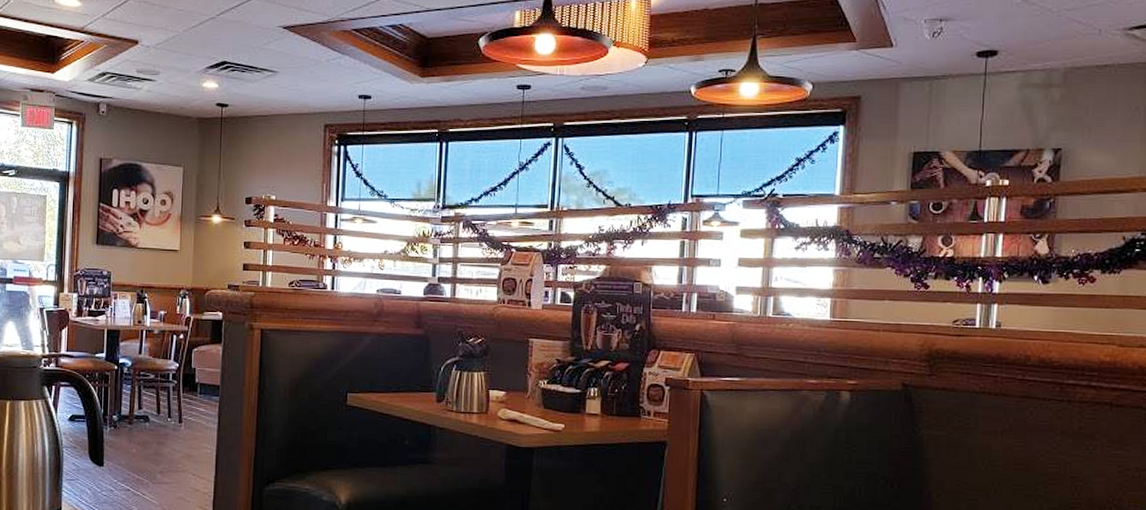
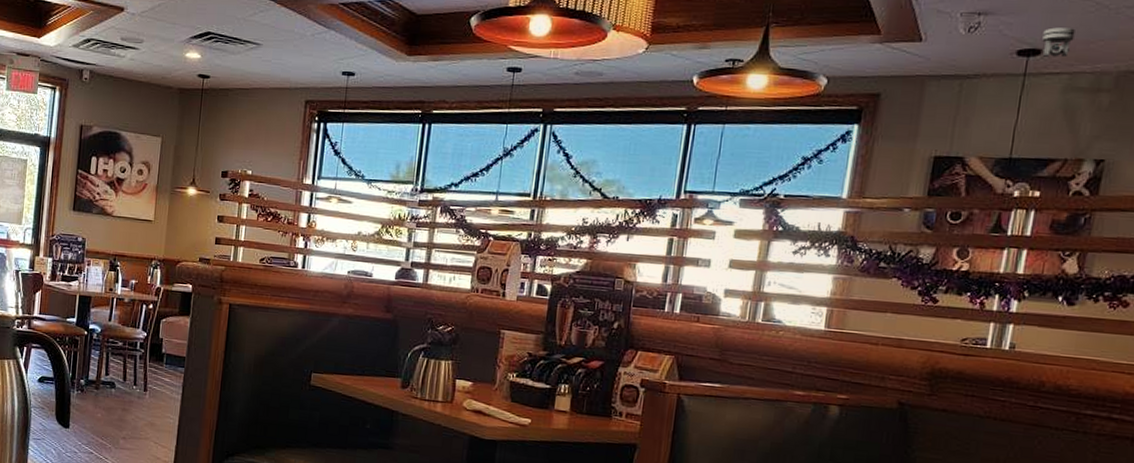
security camera: none [997,30,1025,57] -> present [1042,27,1075,58]

